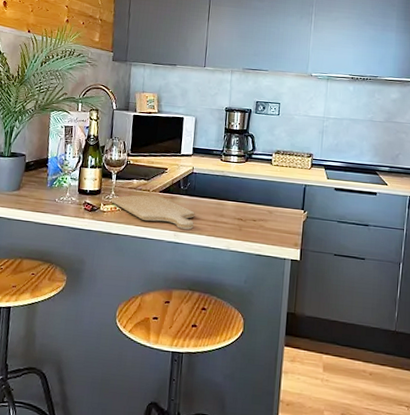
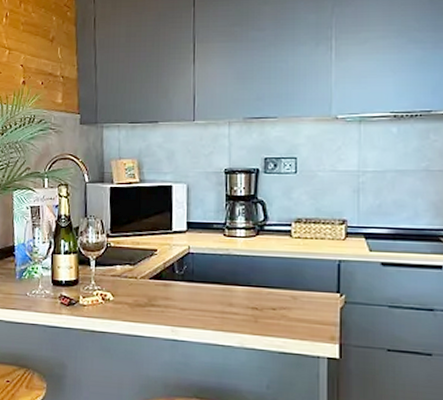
chopping board: present [111,194,195,230] -> none [91,283,196,324]

